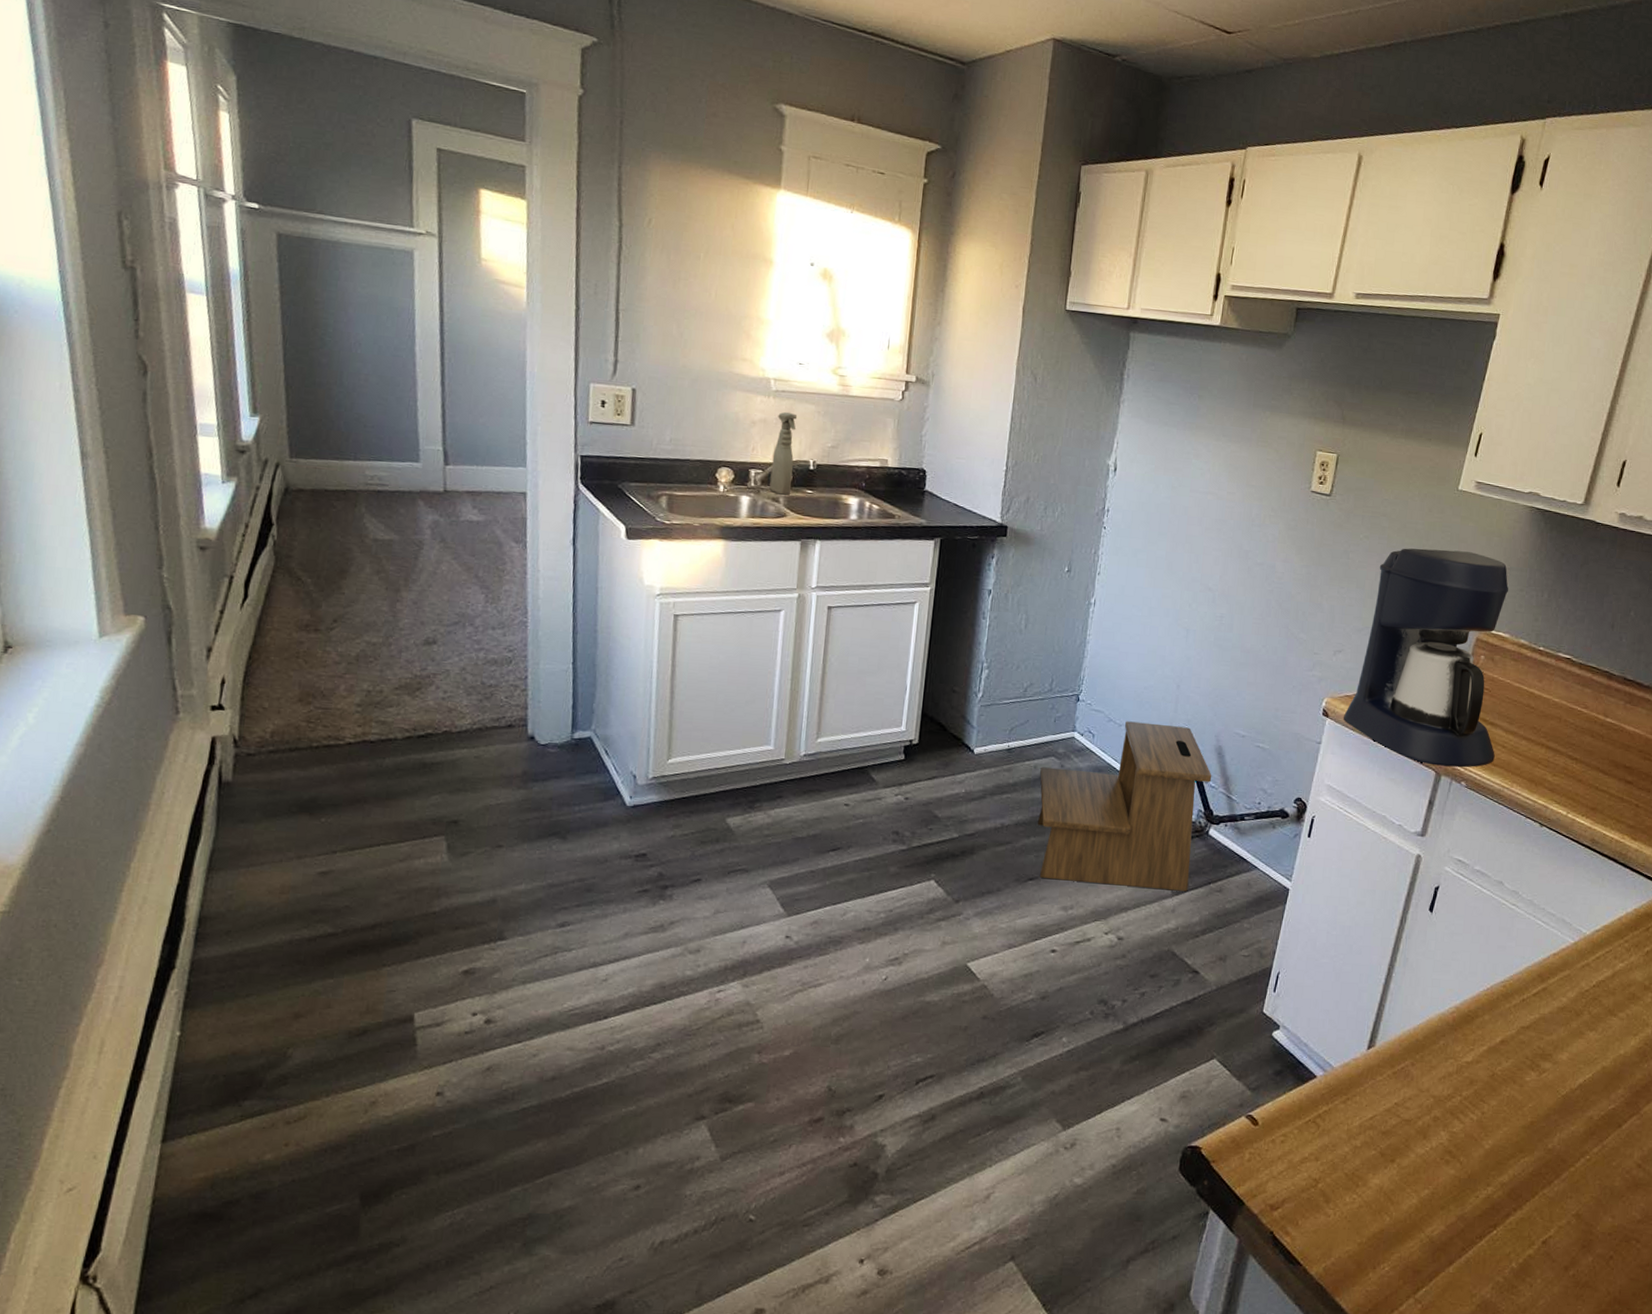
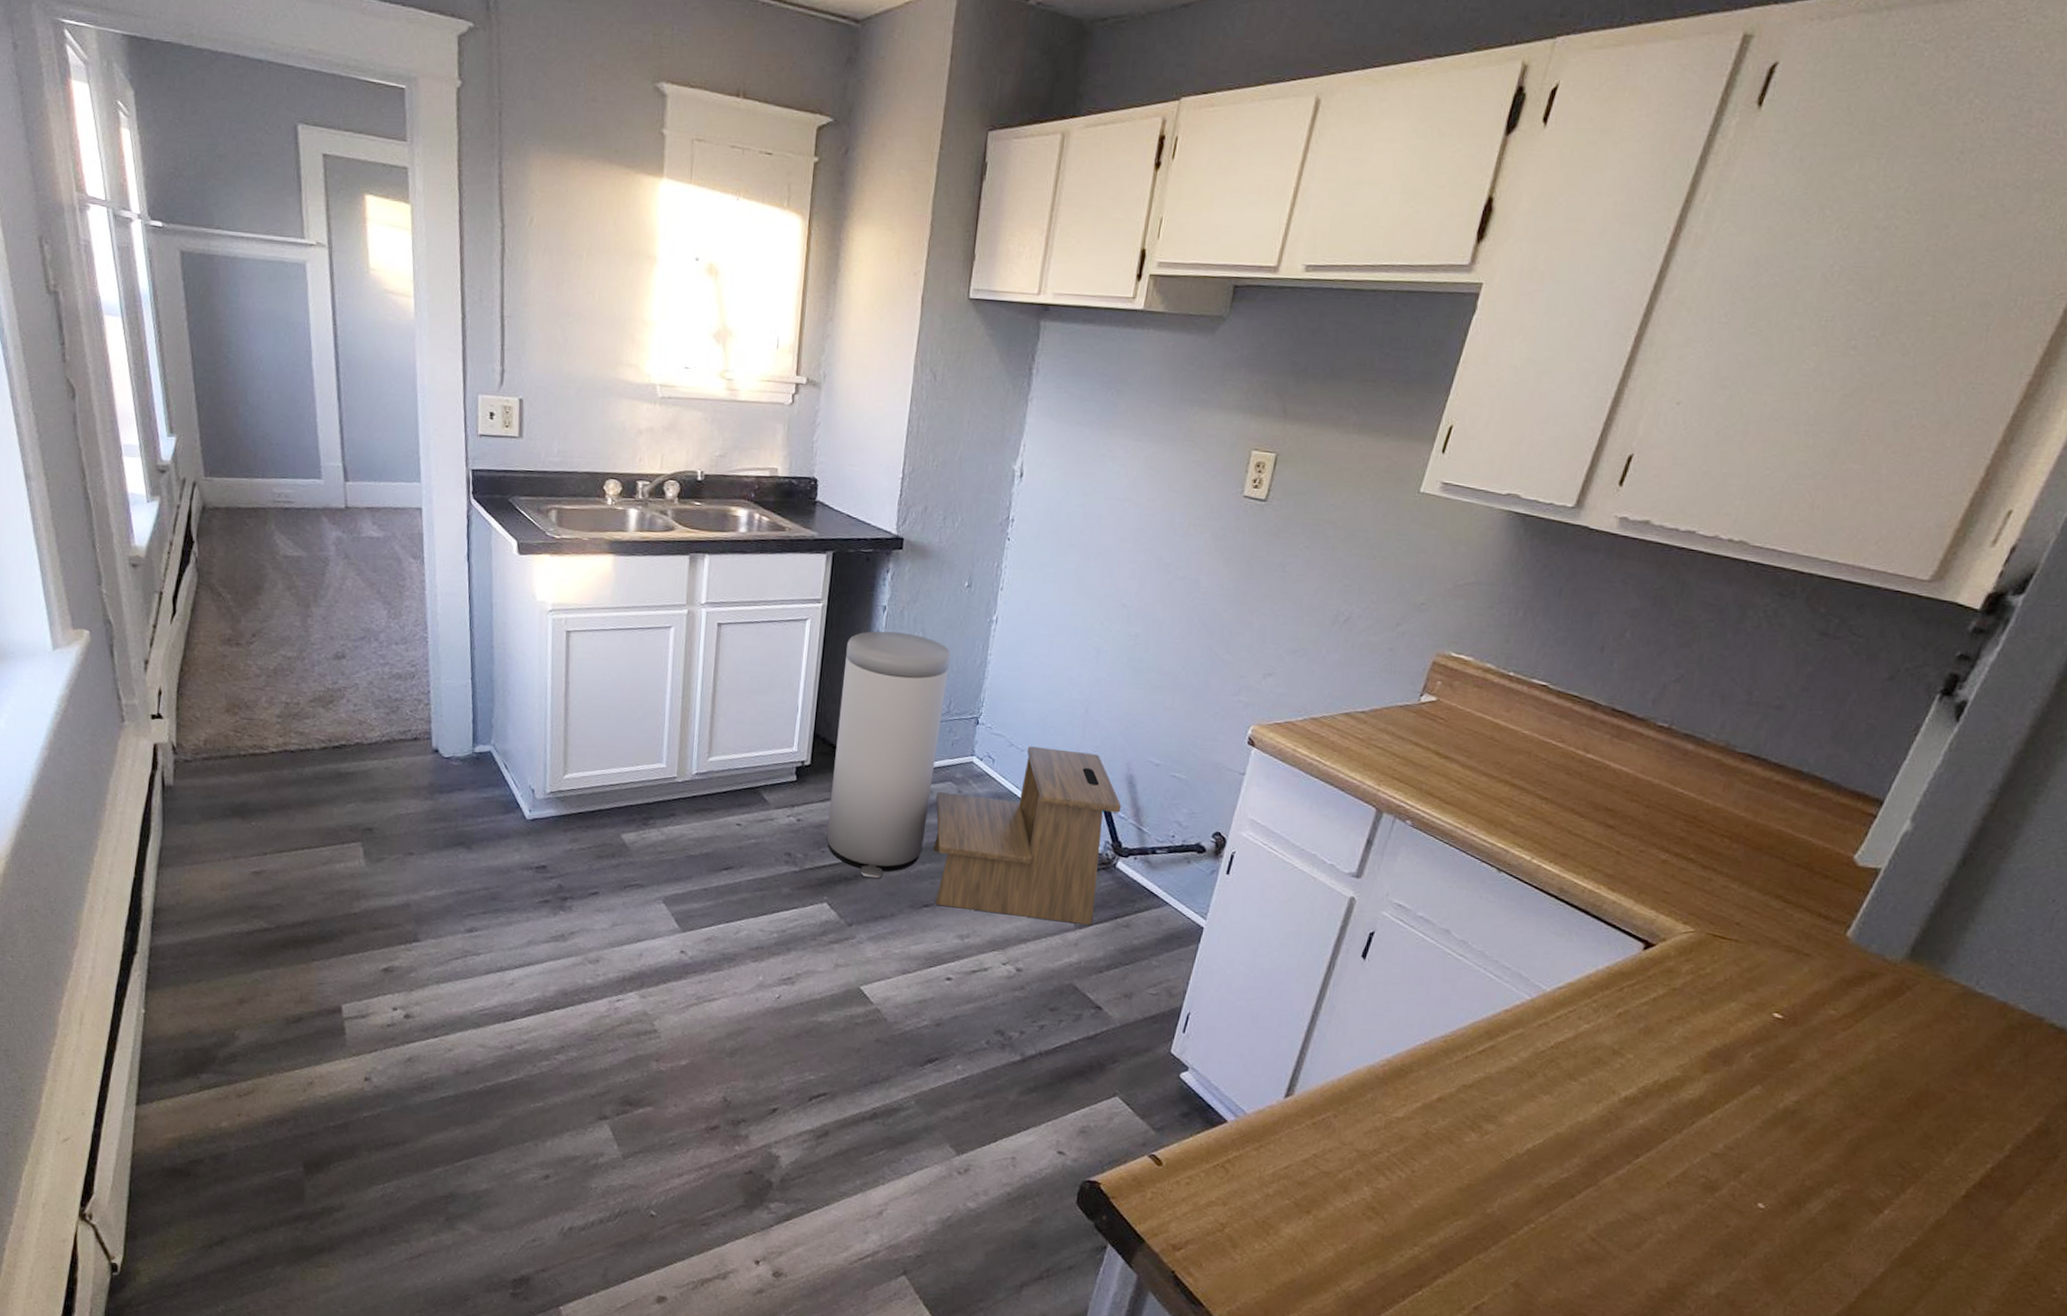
spray bottle: present [769,412,798,495] -> none [657,419,685,508]
pedal bin: none [933,613,1053,855] -> present [826,631,951,880]
coffee maker: present [1343,548,1508,768] -> none [1271,559,1475,805]

